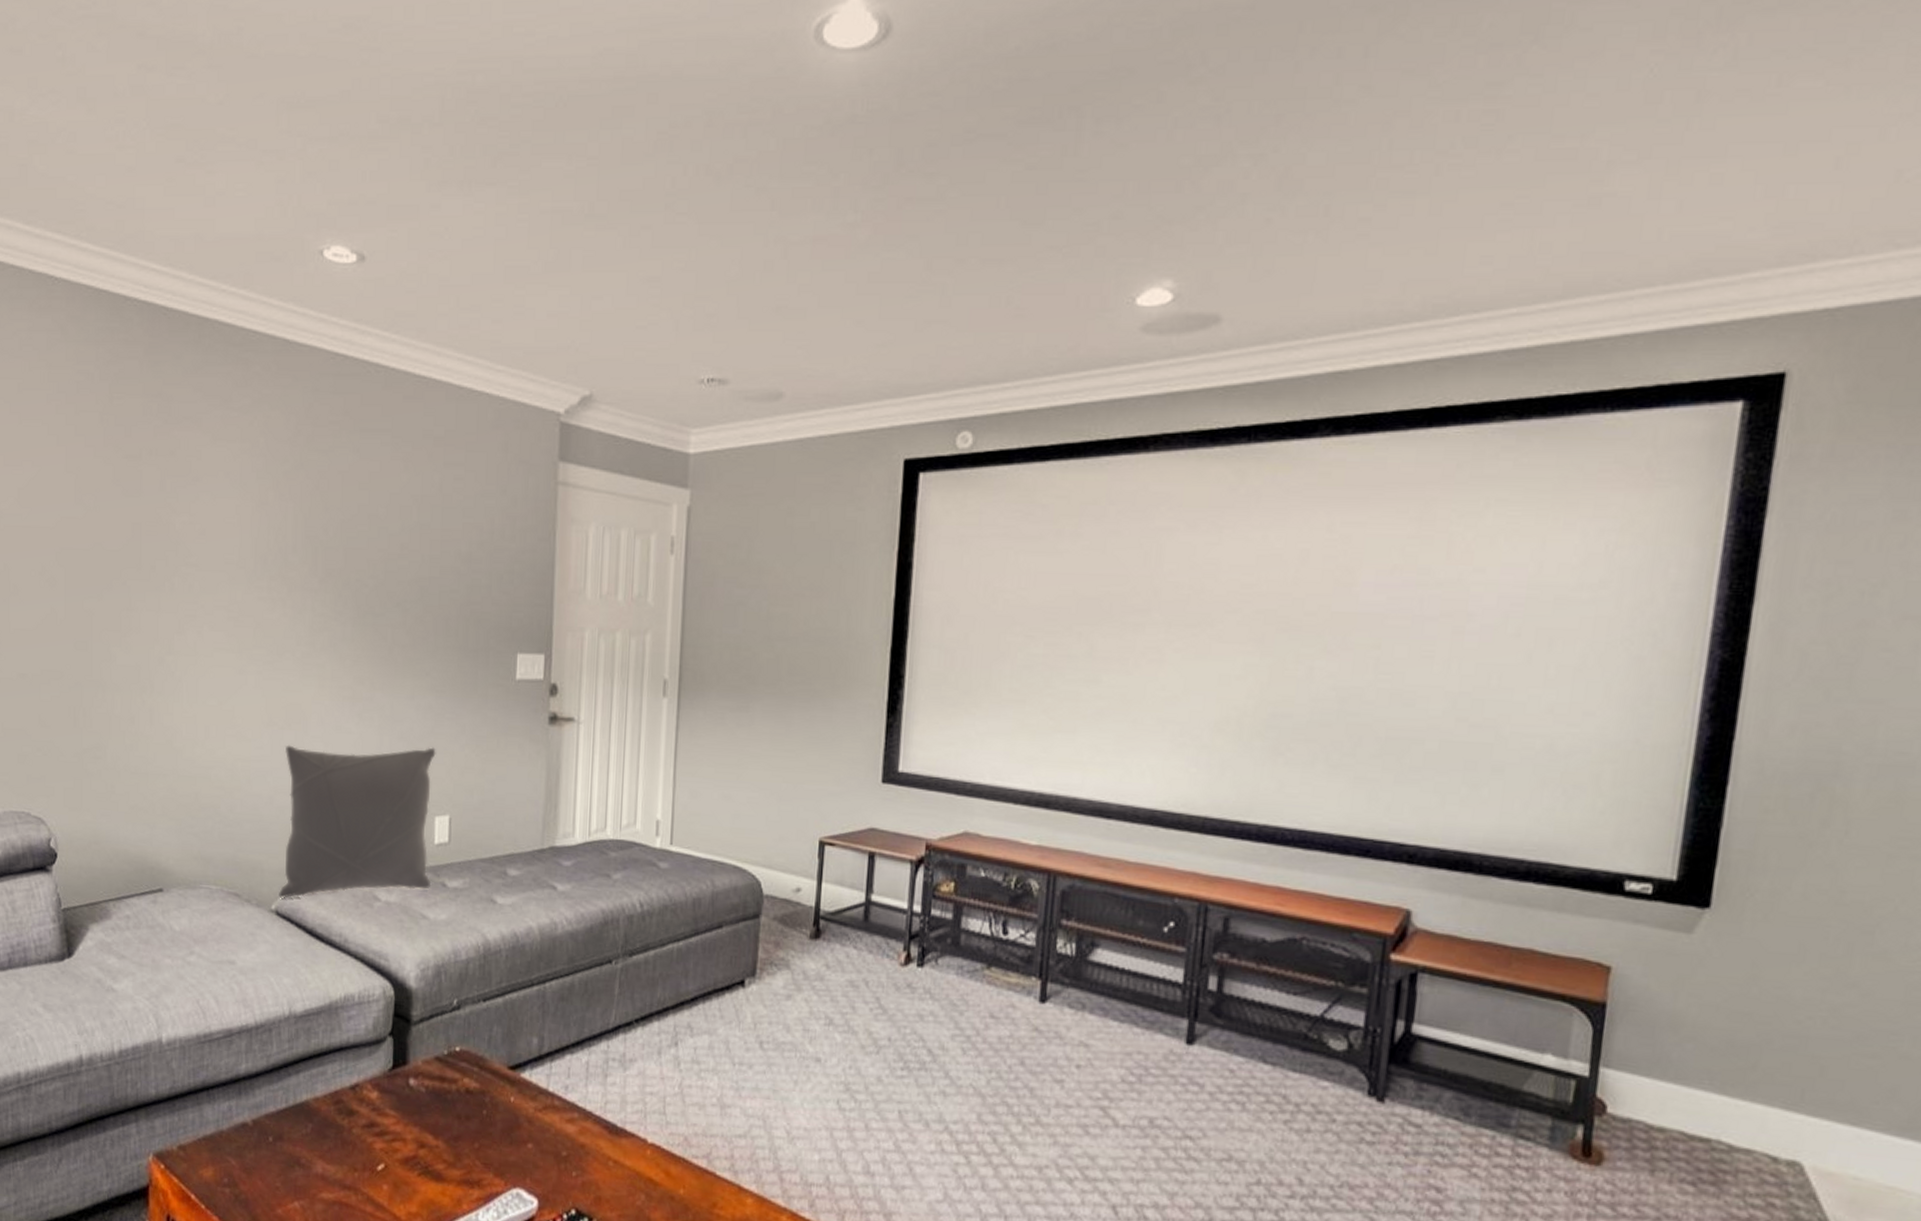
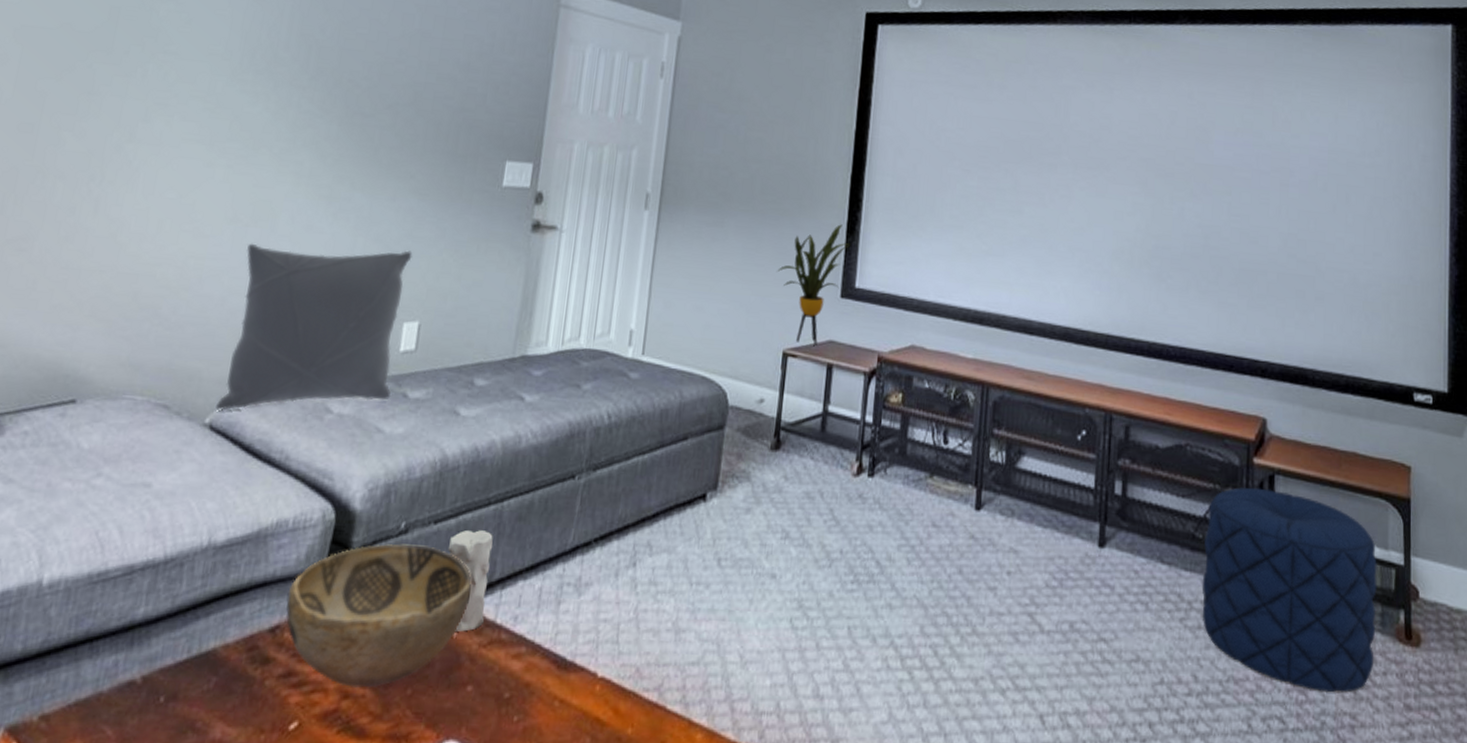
decorative bowl: none [361,1018,524,1140] -> present [285,544,472,688]
candle: none [498,1007,540,1097] -> present [447,529,493,632]
house plant: none [810,704,891,833] -> present [777,224,850,345]
pouf: none [1312,985,1552,1207] -> present [1202,487,1377,693]

